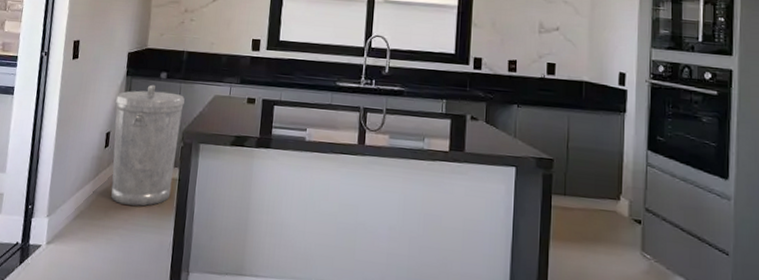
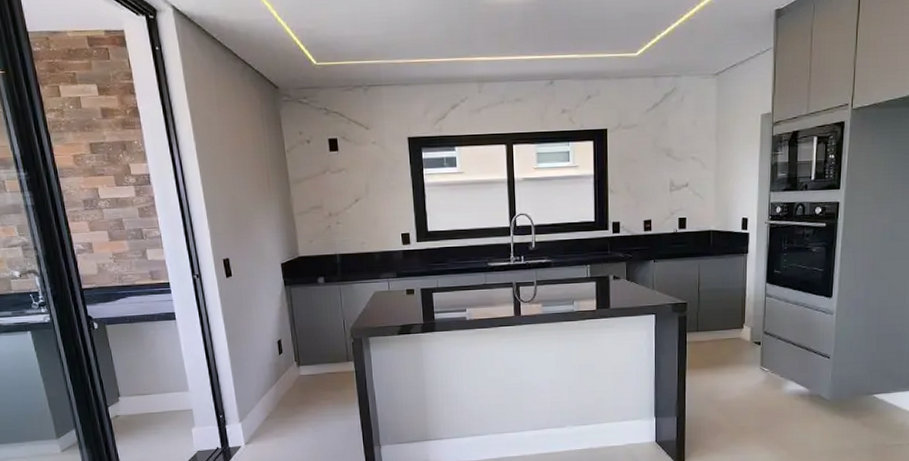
trash can: present [111,84,185,207] -> none [278,290,351,400]

